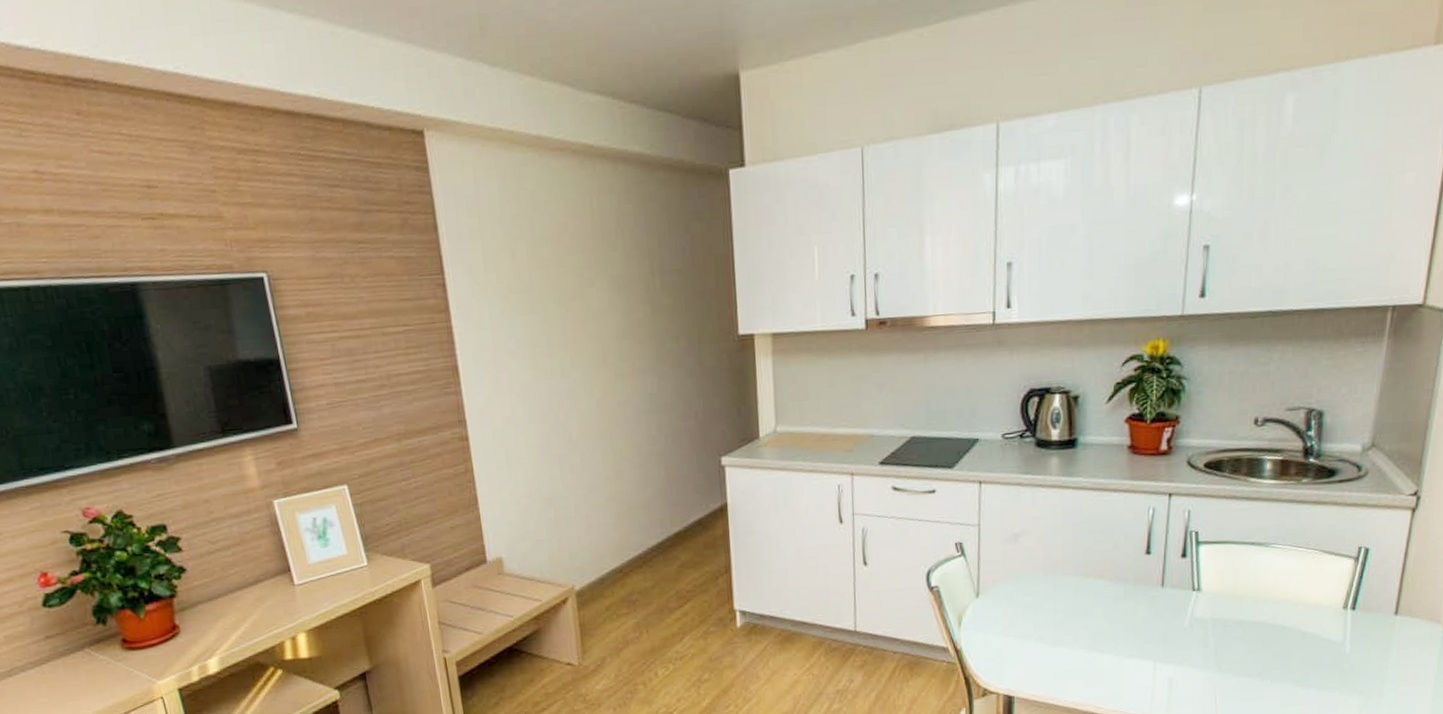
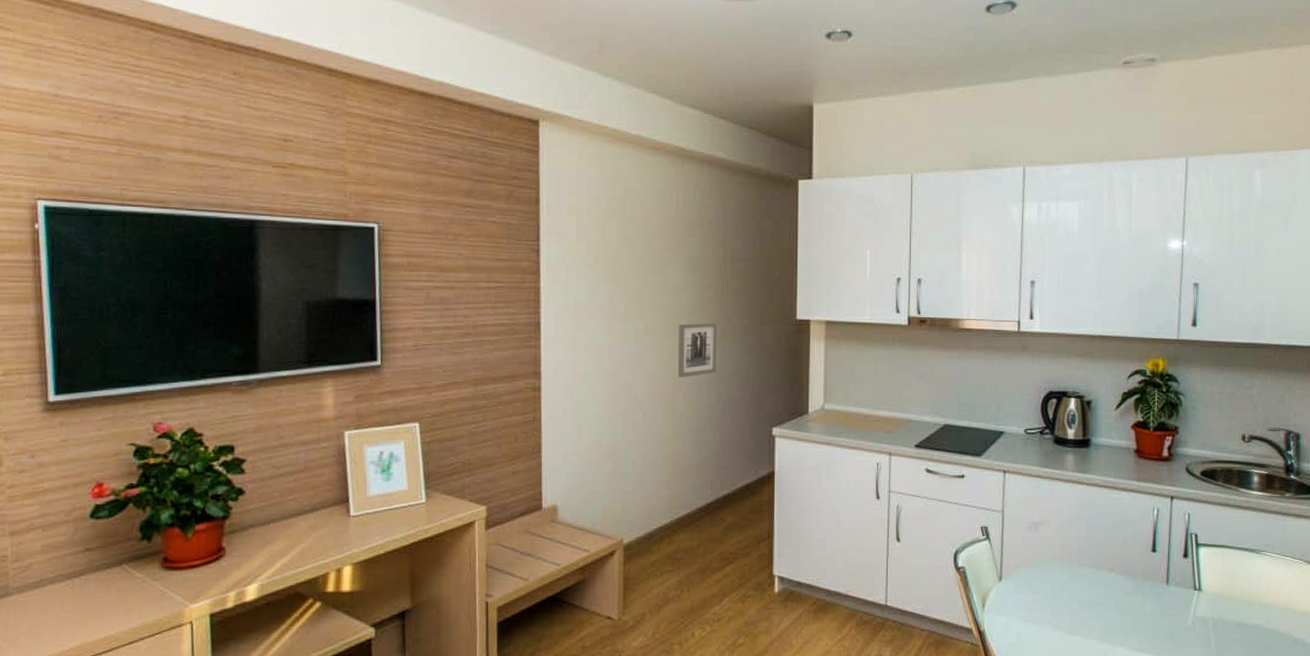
wall art: none [609,348,655,412] -> present [677,323,717,378]

